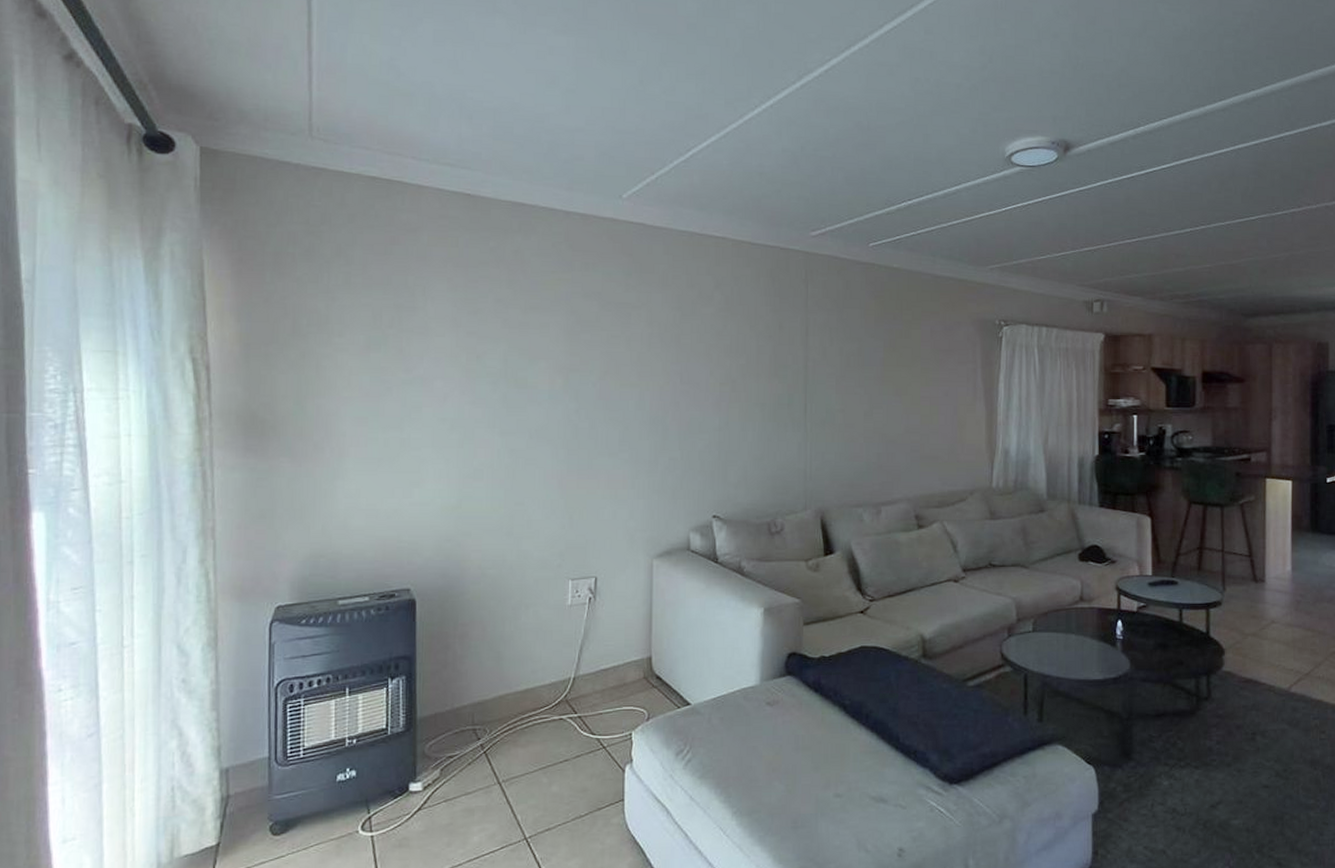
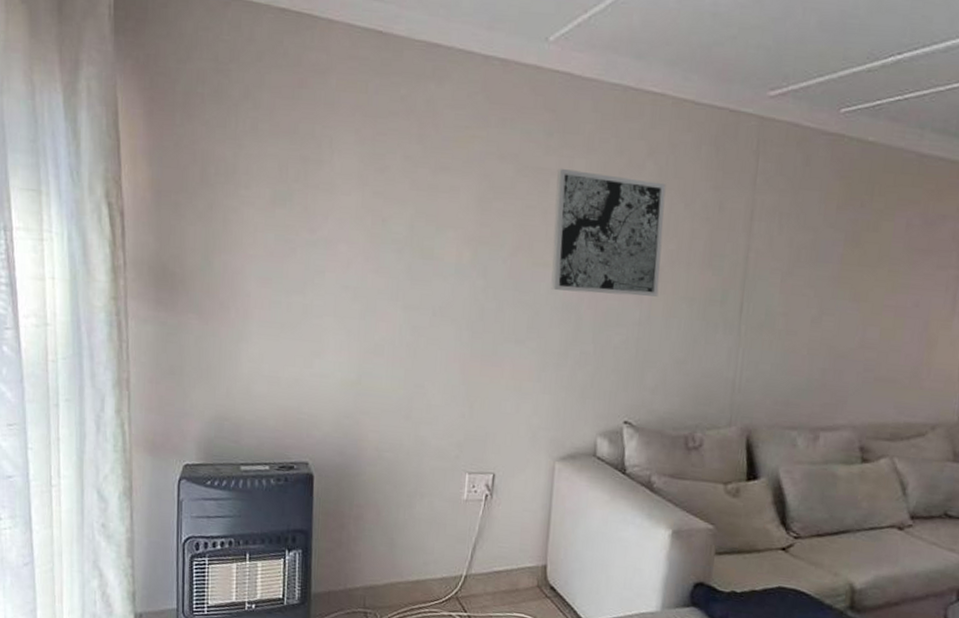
wall art: none [636,303,734,407] -> present [551,169,666,297]

